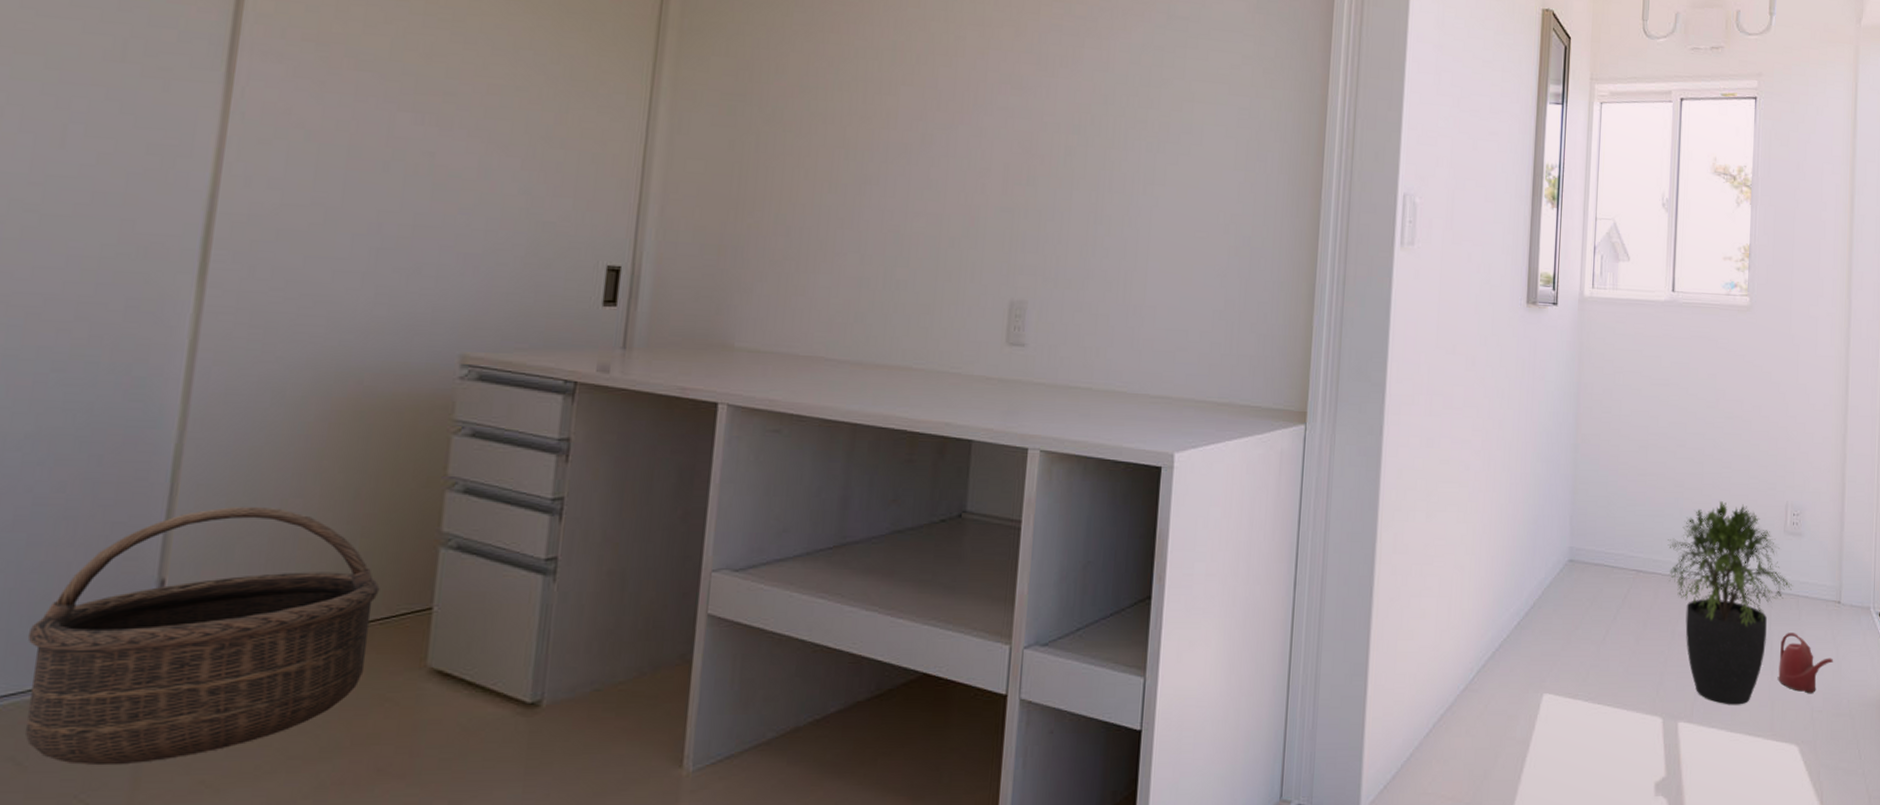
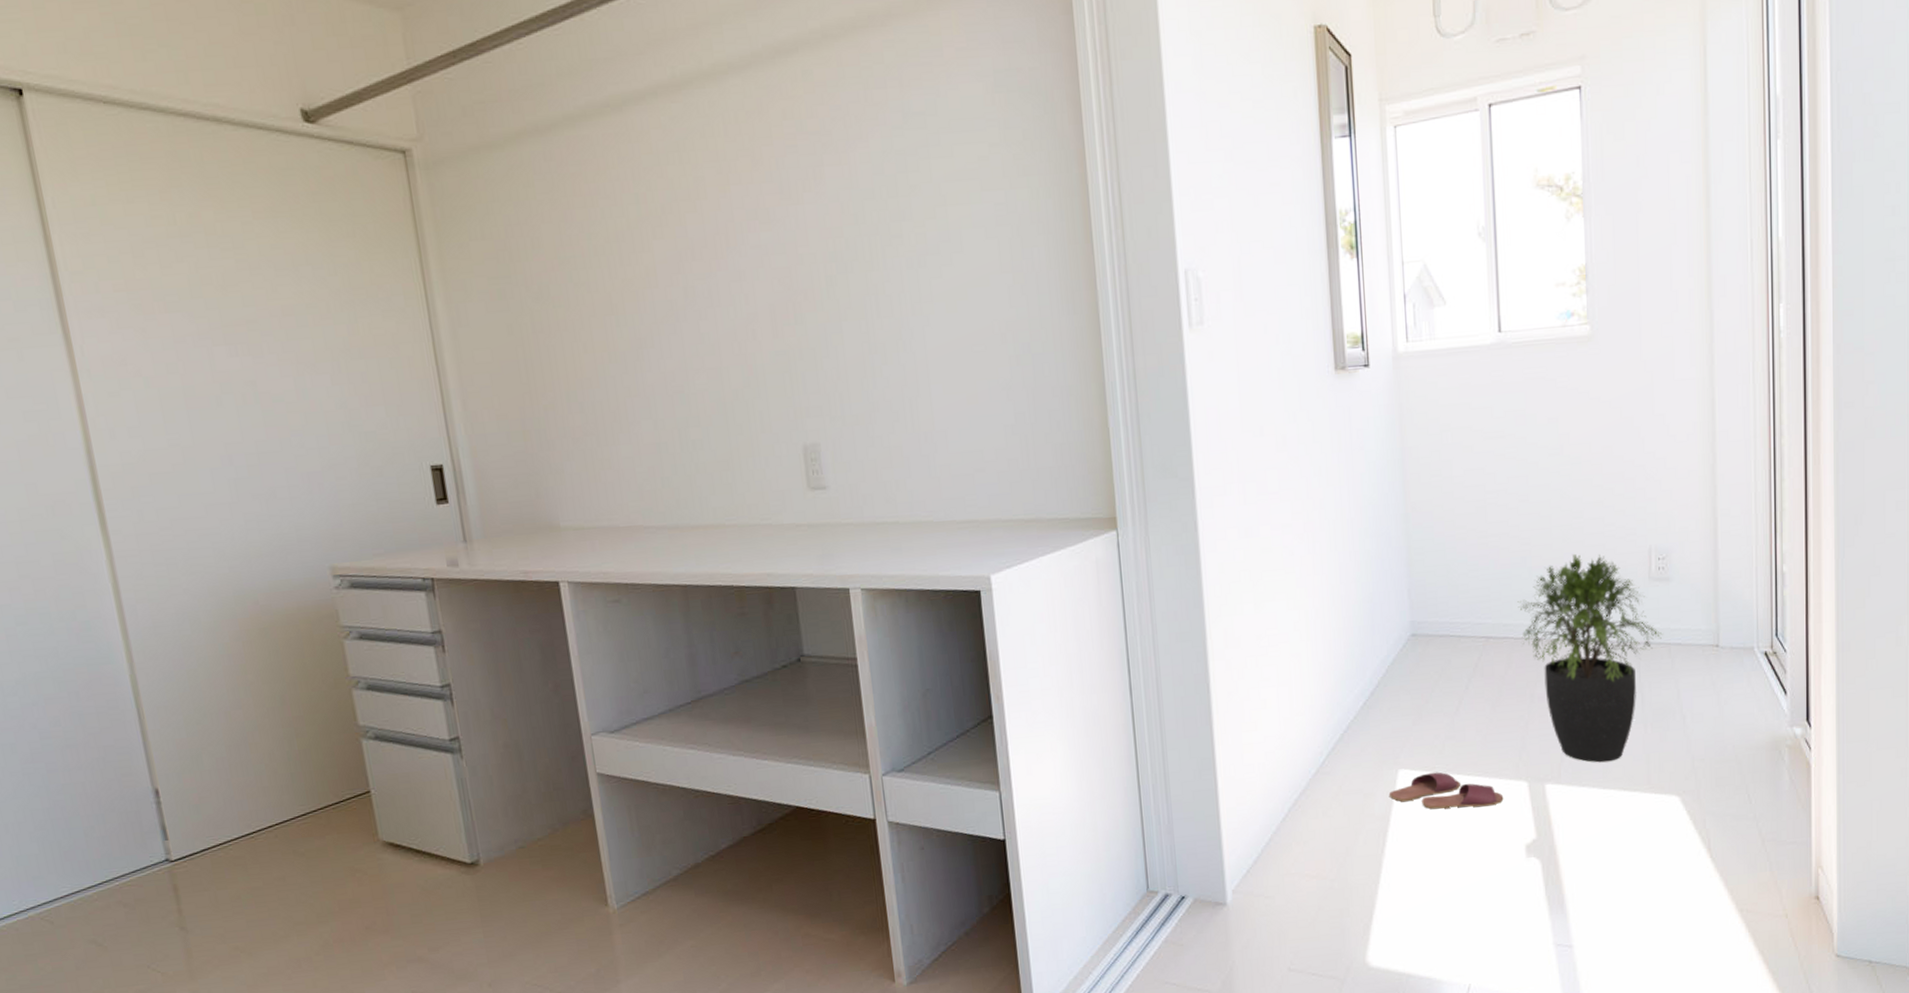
basket: present [24,507,380,766] -> none [72,720,332,942]
slippers: none [1531,699,1639,740] -> present [1388,772,1504,809]
watering can: present [1777,633,1834,694] -> none [1651,682,1715,743]

